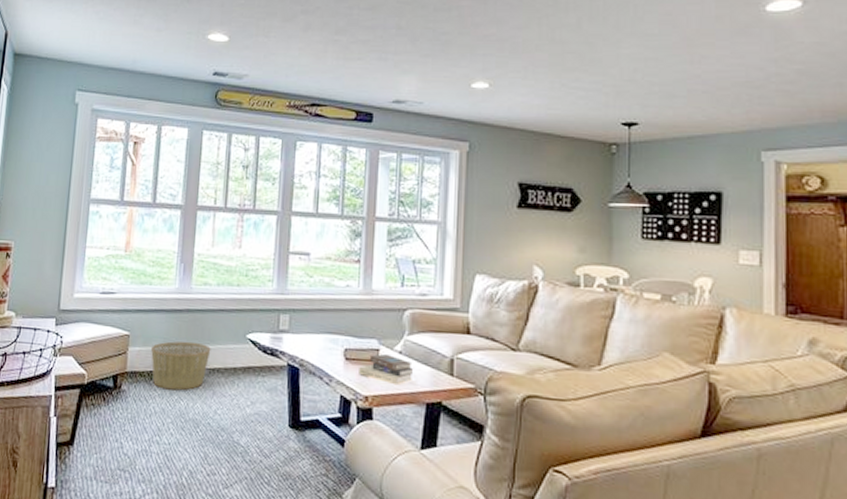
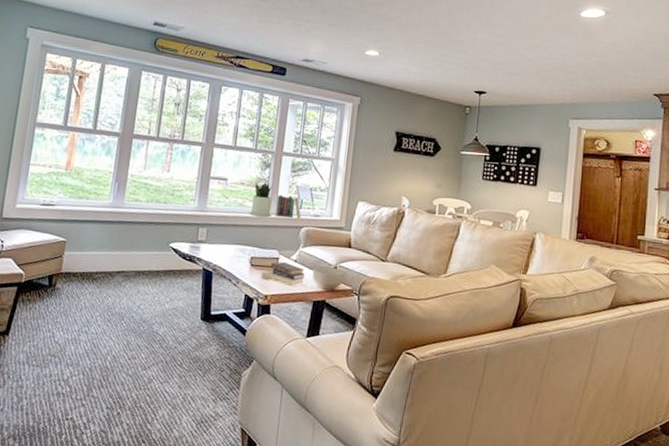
basket: present [151,341,211,391] -> none [84,247,138,289]
planter: none [339,255,367,299] -> present [249,181,272,218]
books: none [370,269,404,300] -> present [274,194,301,220]
bowl: none [422,357,466,389] -> present [312,265,346,290]

